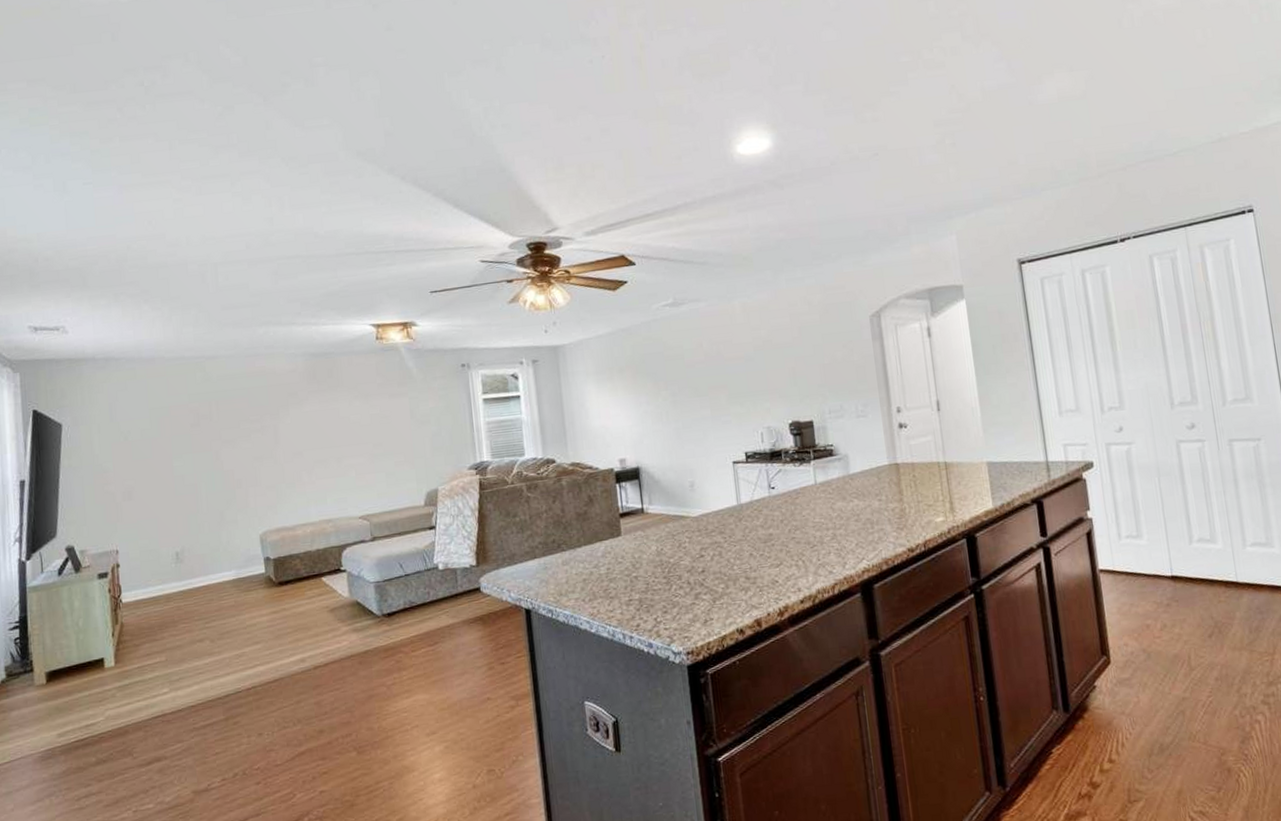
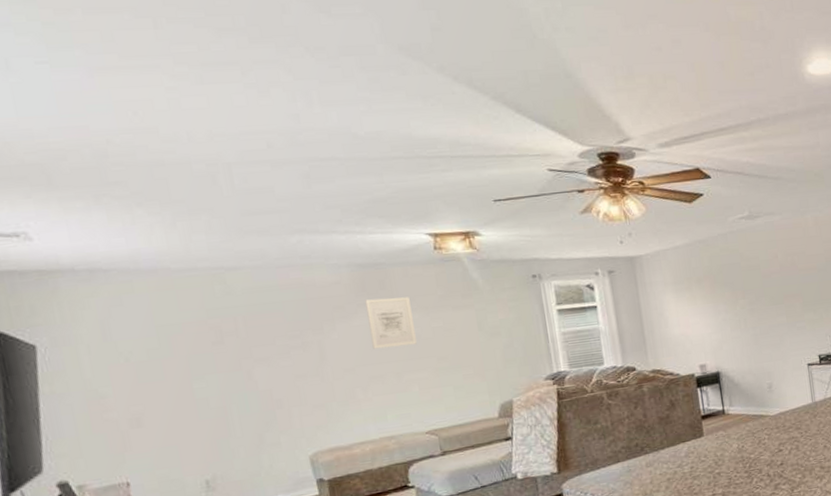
wall art: none [315,384,356,434] -> present [365,297,417,349]

